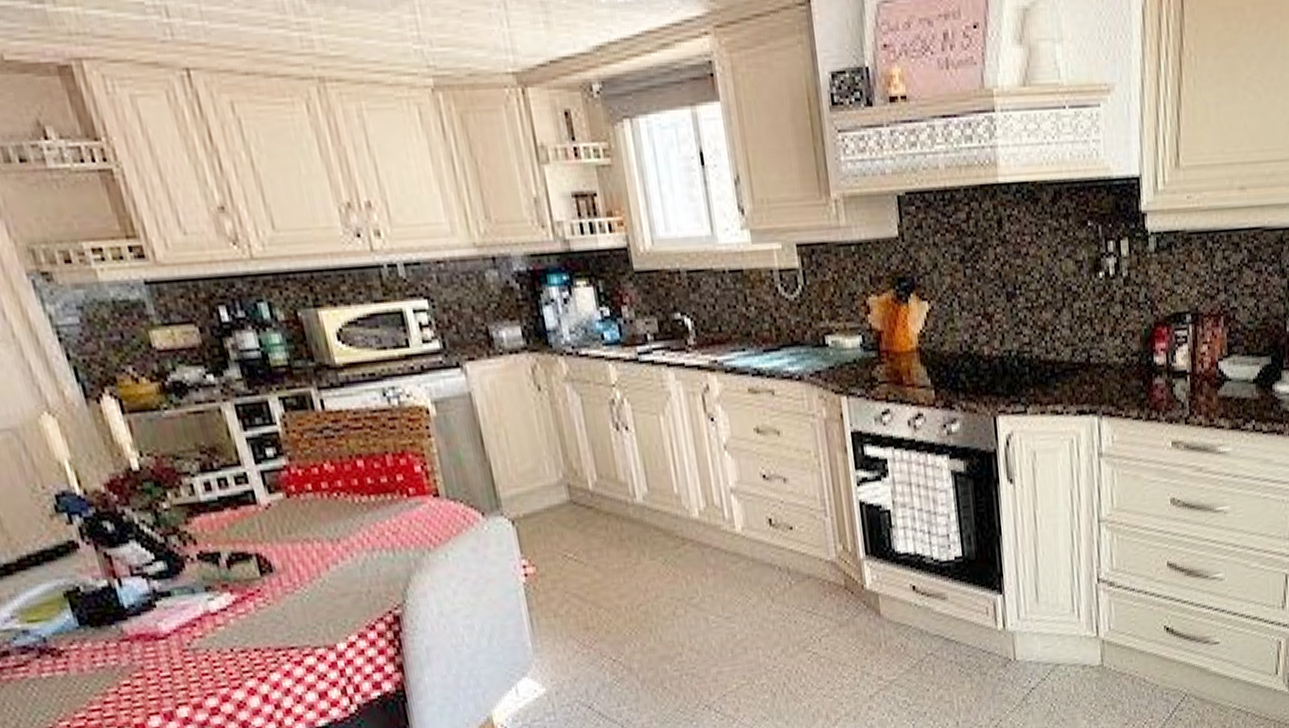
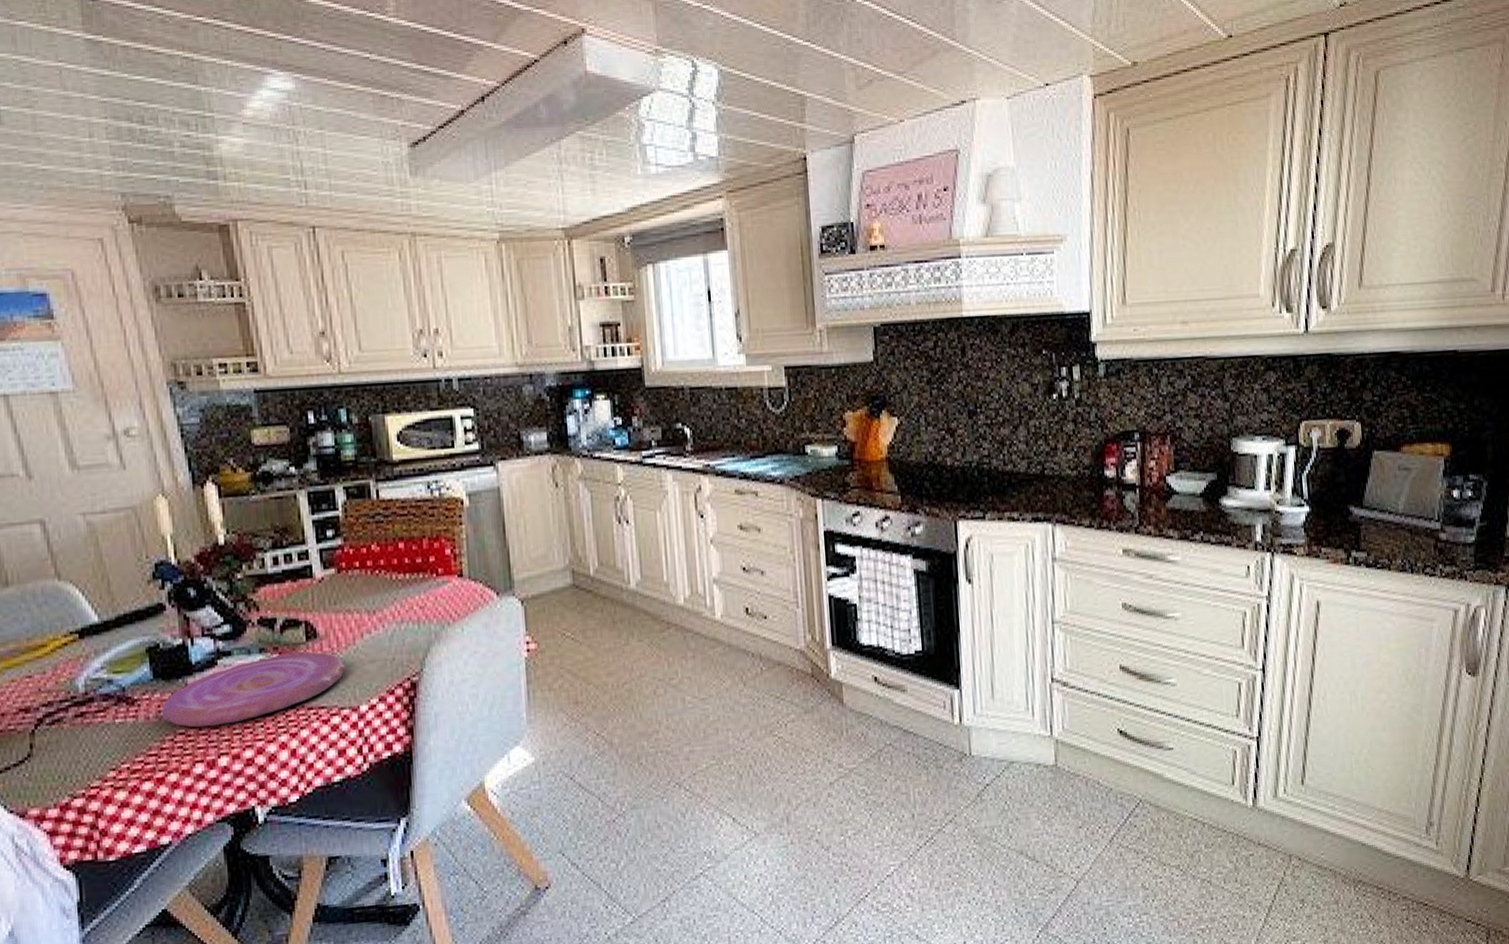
plate: none [96,587,315,678] -> present [161,651,347,728]

